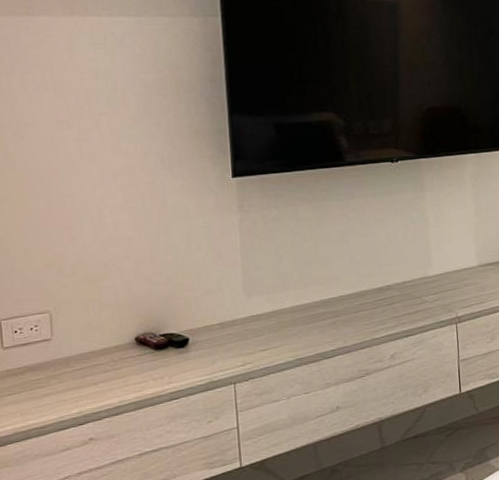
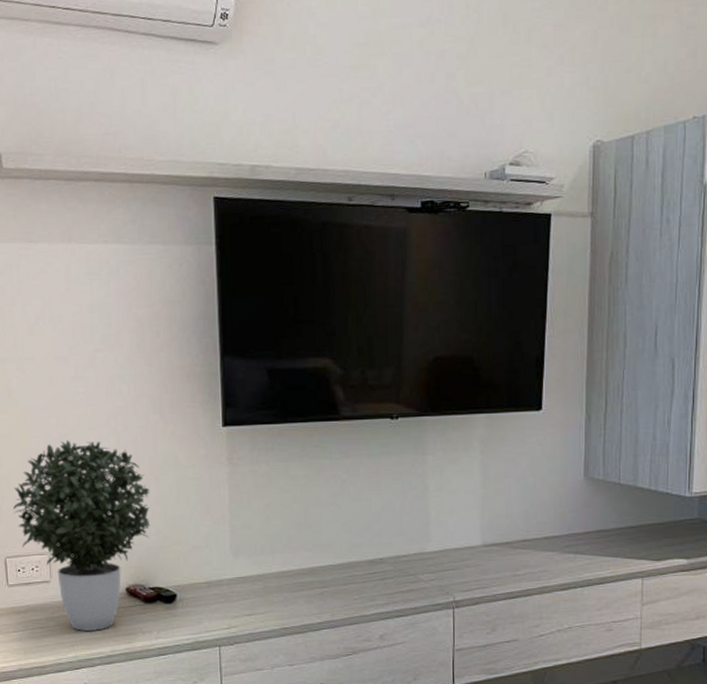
potted plant: none [9,198,161,386] -> present [13,440,151,631]

